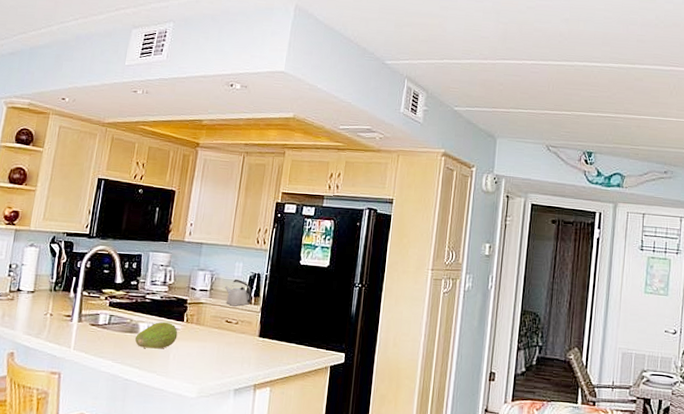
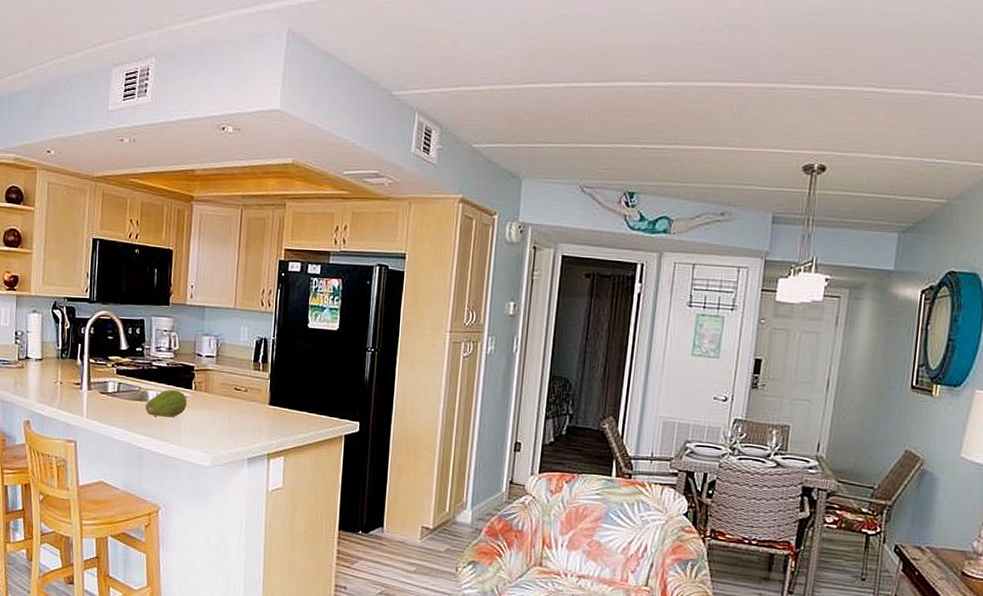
kettle: present [225,279,253,306] -> none [231,344,260,373]

